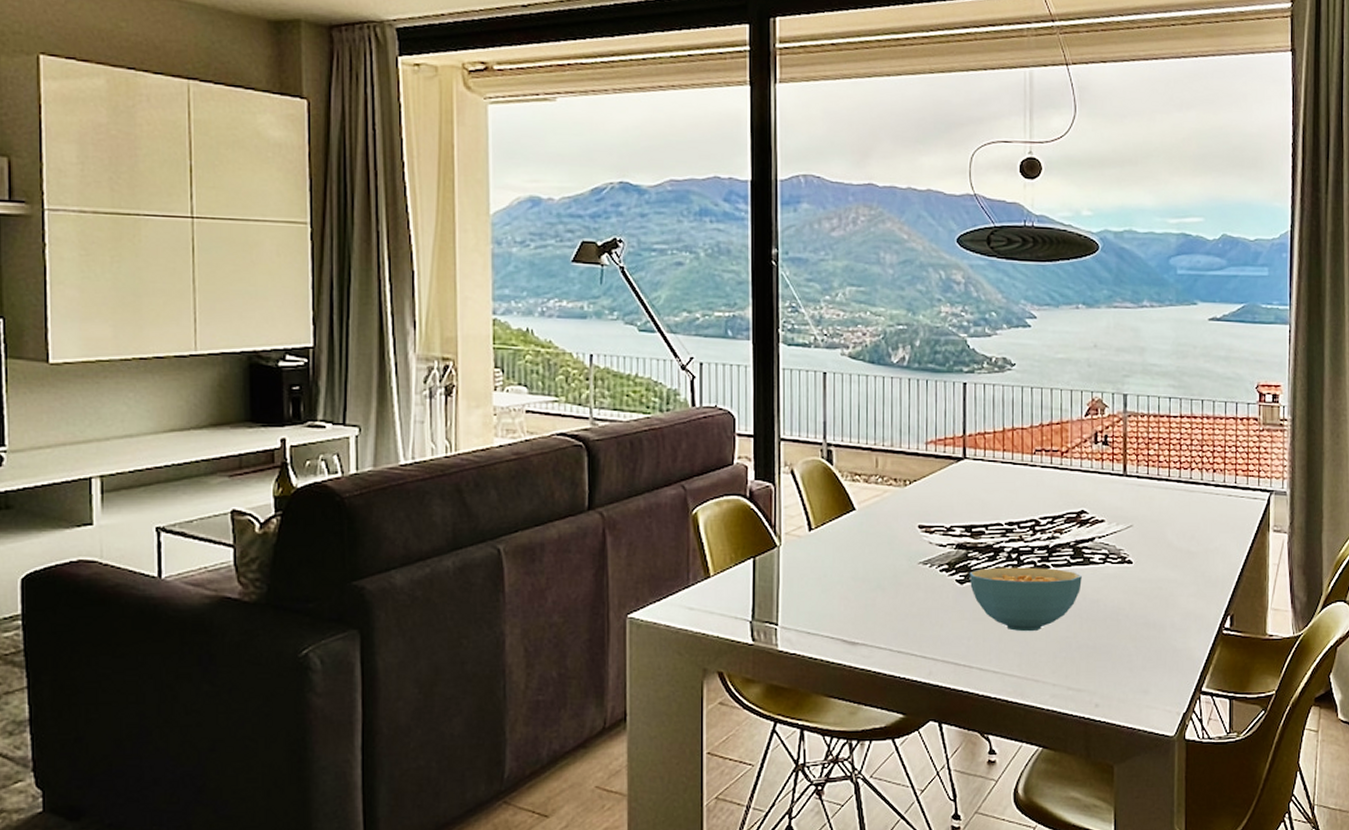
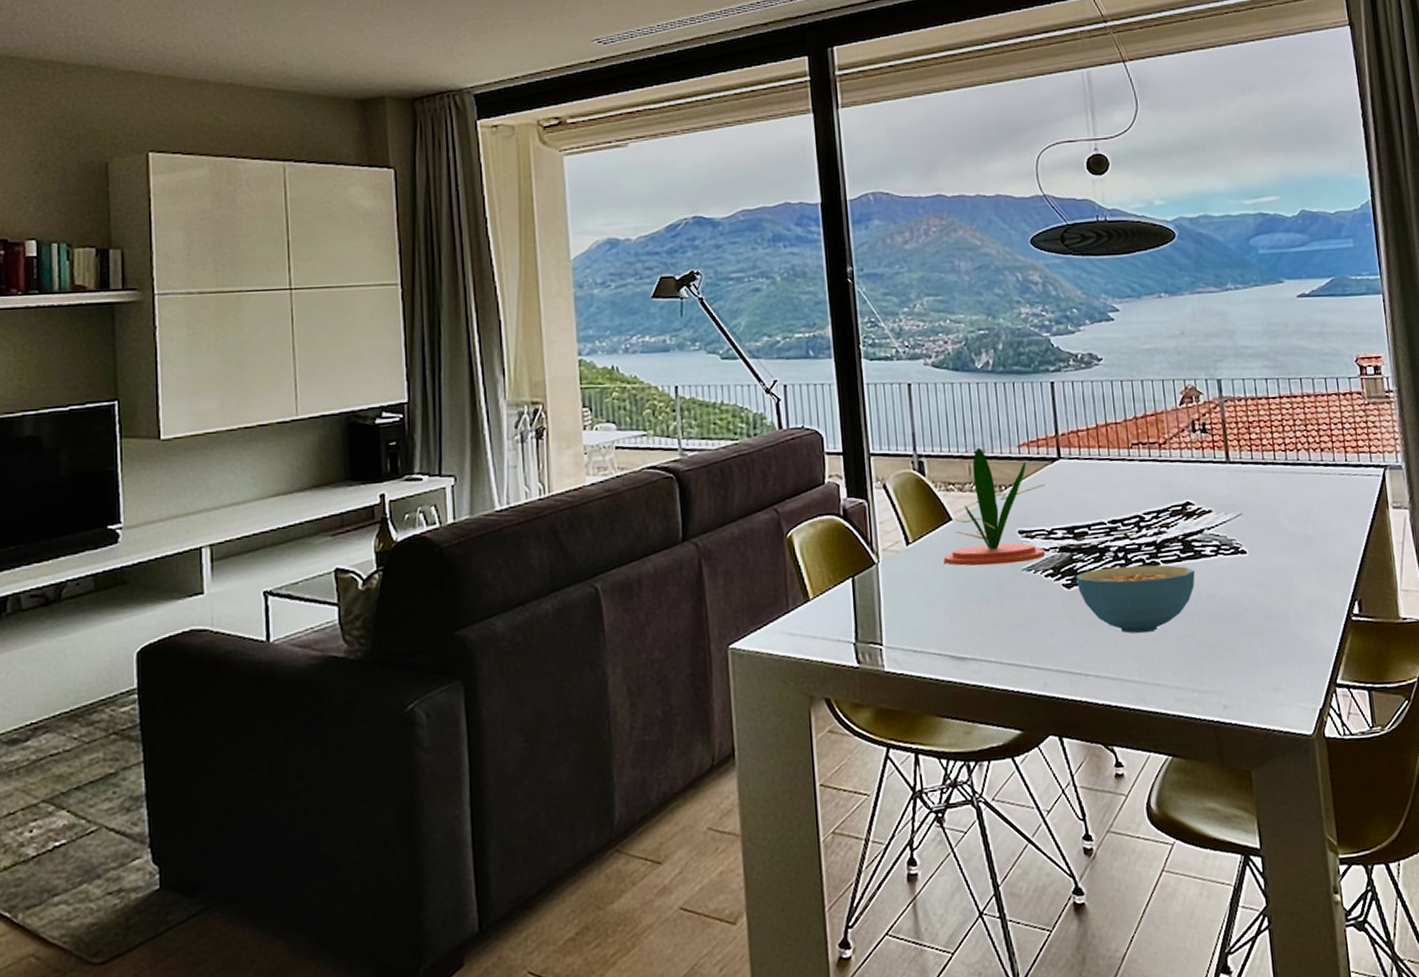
plant: none [844,441,948,556] -> present [943,447,1046,566]

